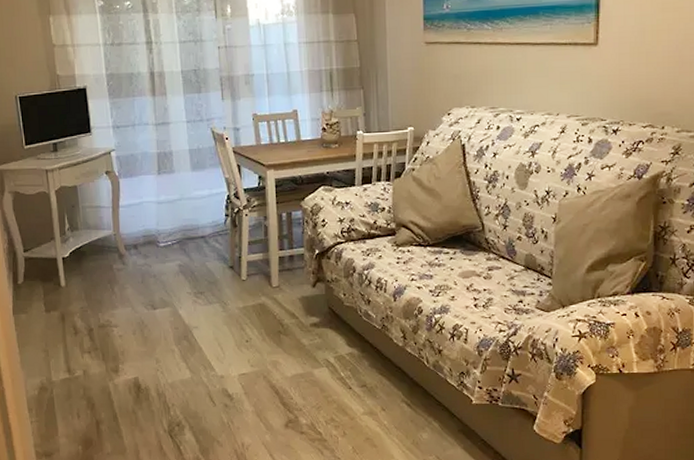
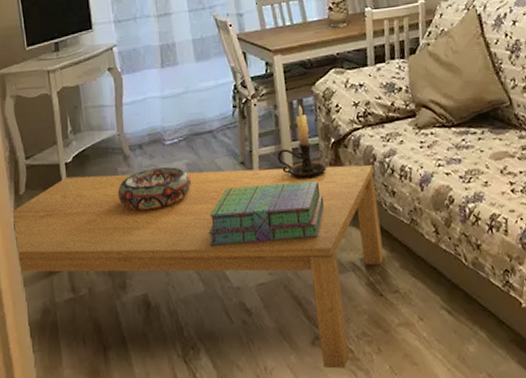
coffee table: none [11,270,355,447] -> present [12,164,384,369]
decorative bowl: none [112,267,183,304] -> present [117,167,191,210]
stack of books: none [197,287,305,339] -> present [208,181,325,246]
candle holder: none [264,218,310,285] -> present [277,105,327,179]

